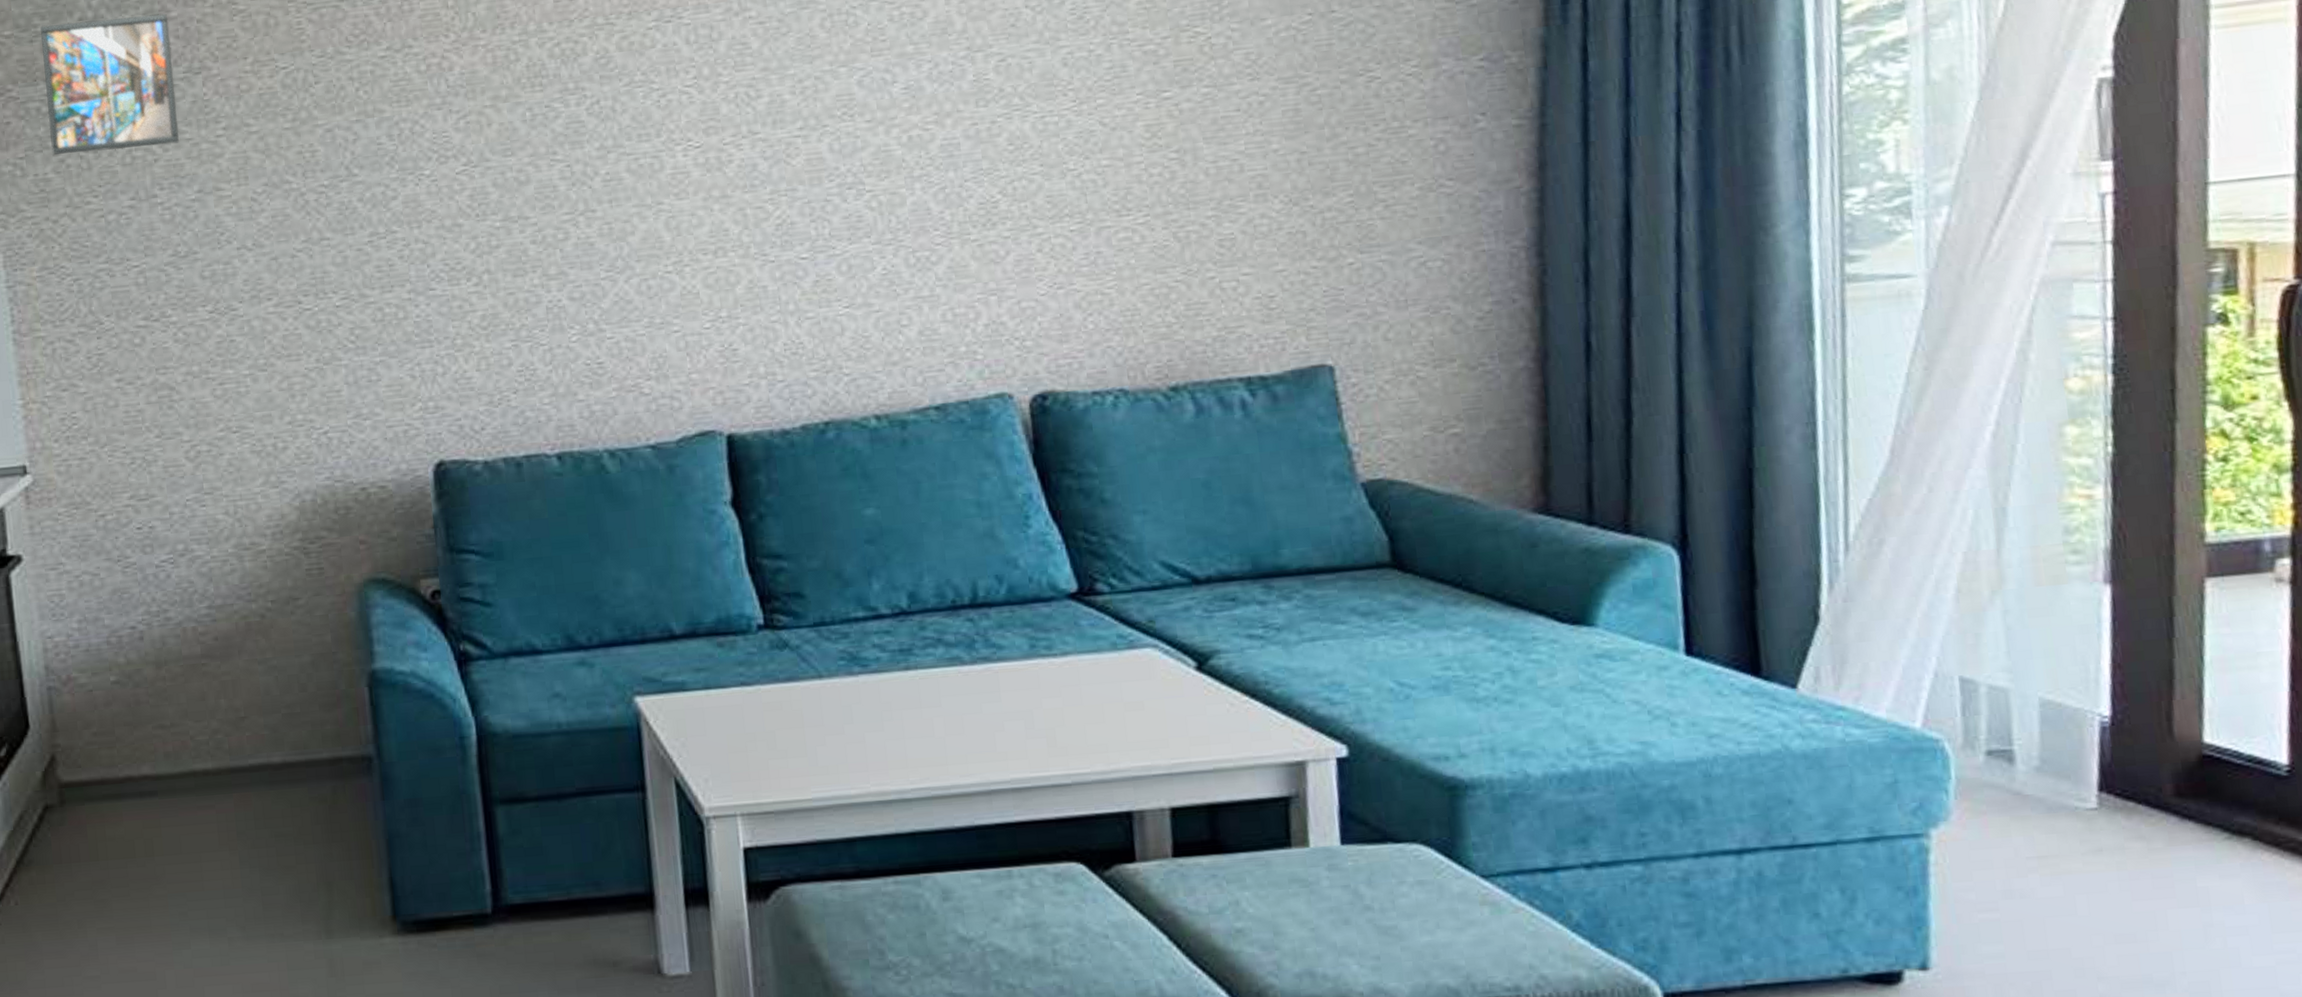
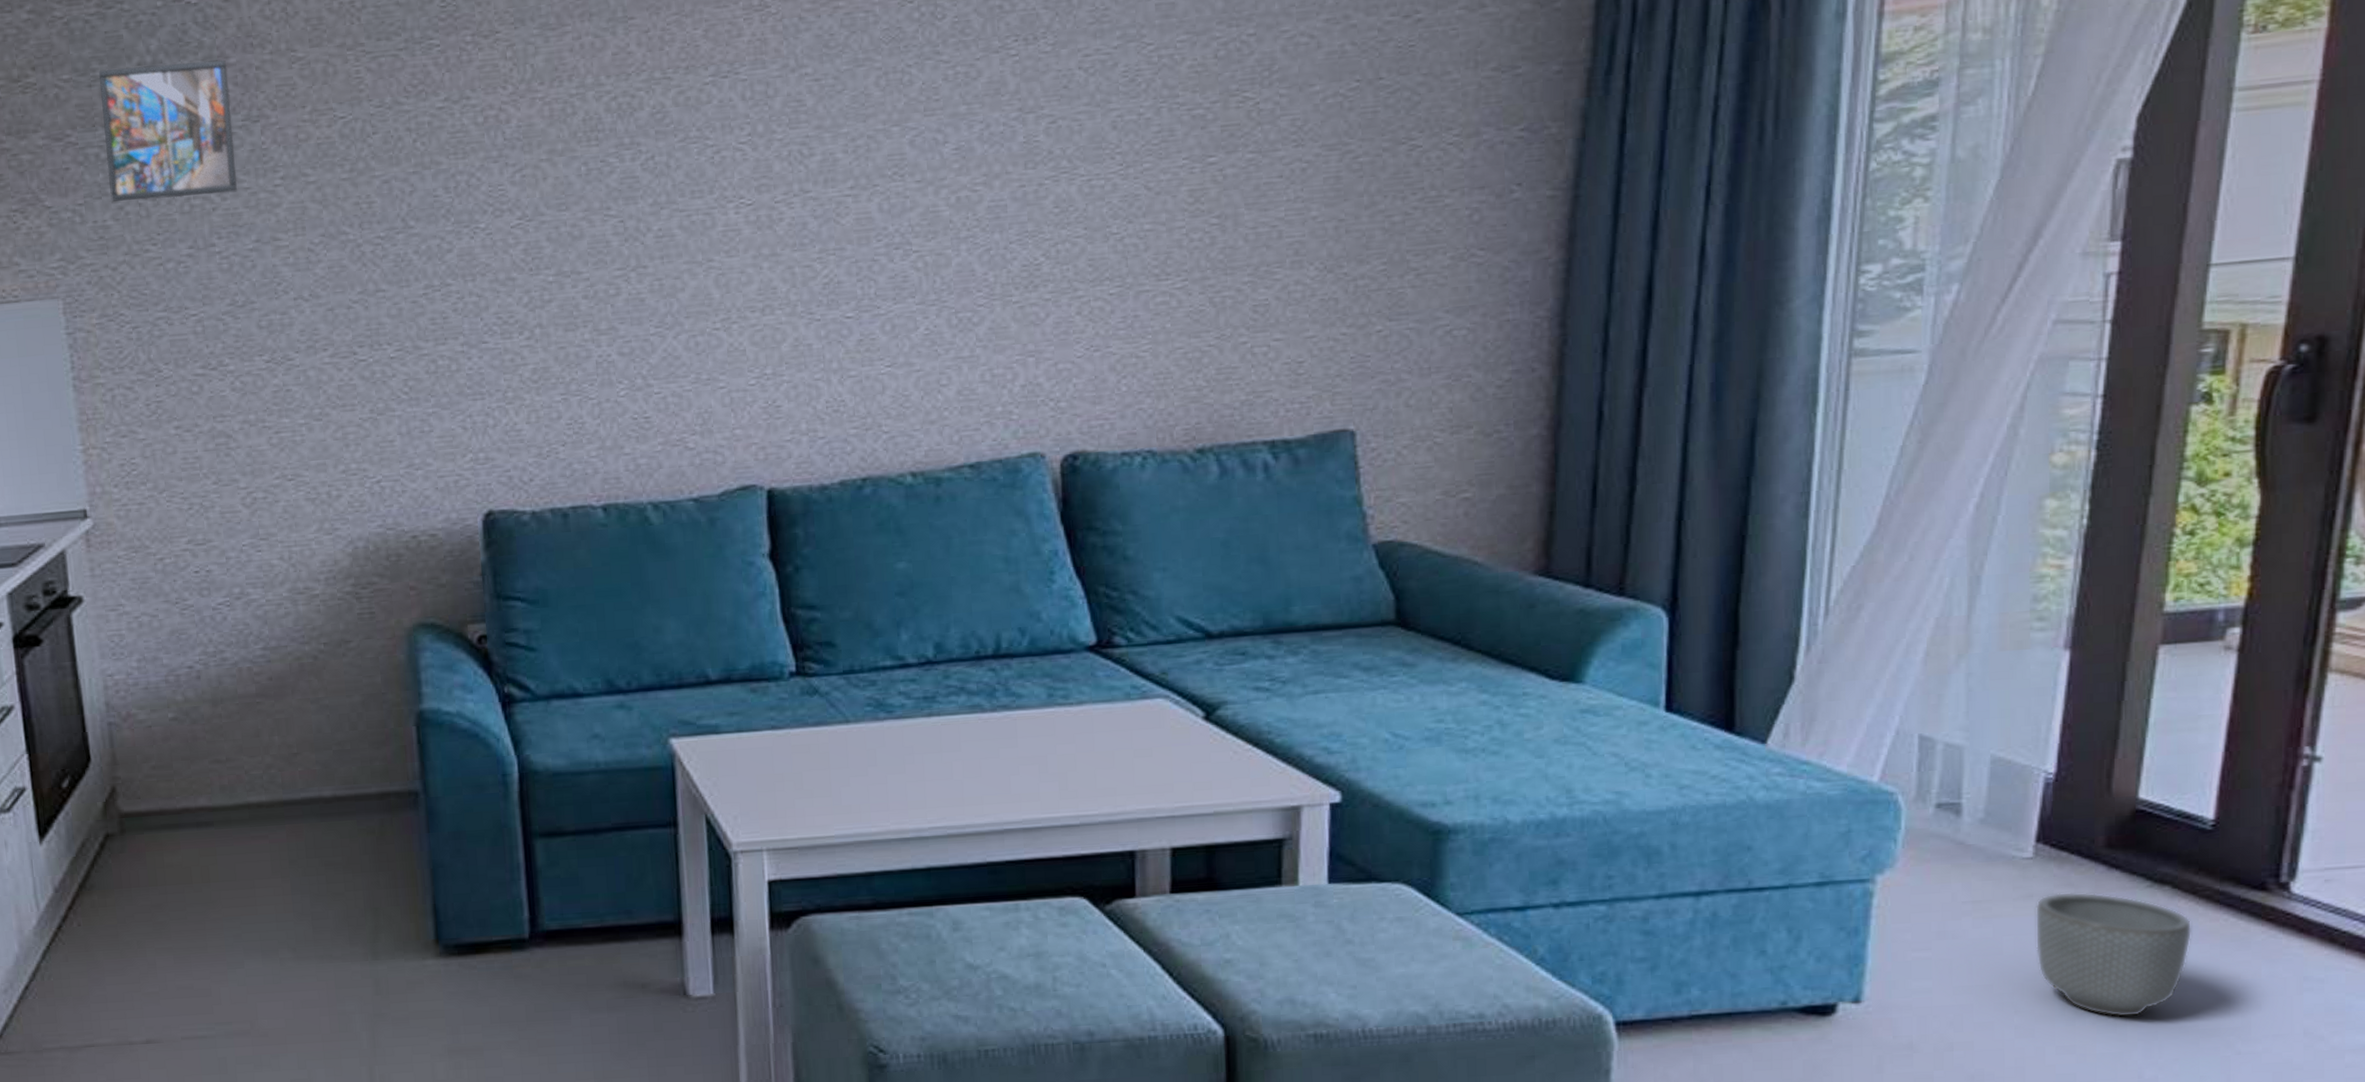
planter: none [2106,845,2281,984] -> present [2035,892,2192,1018]

